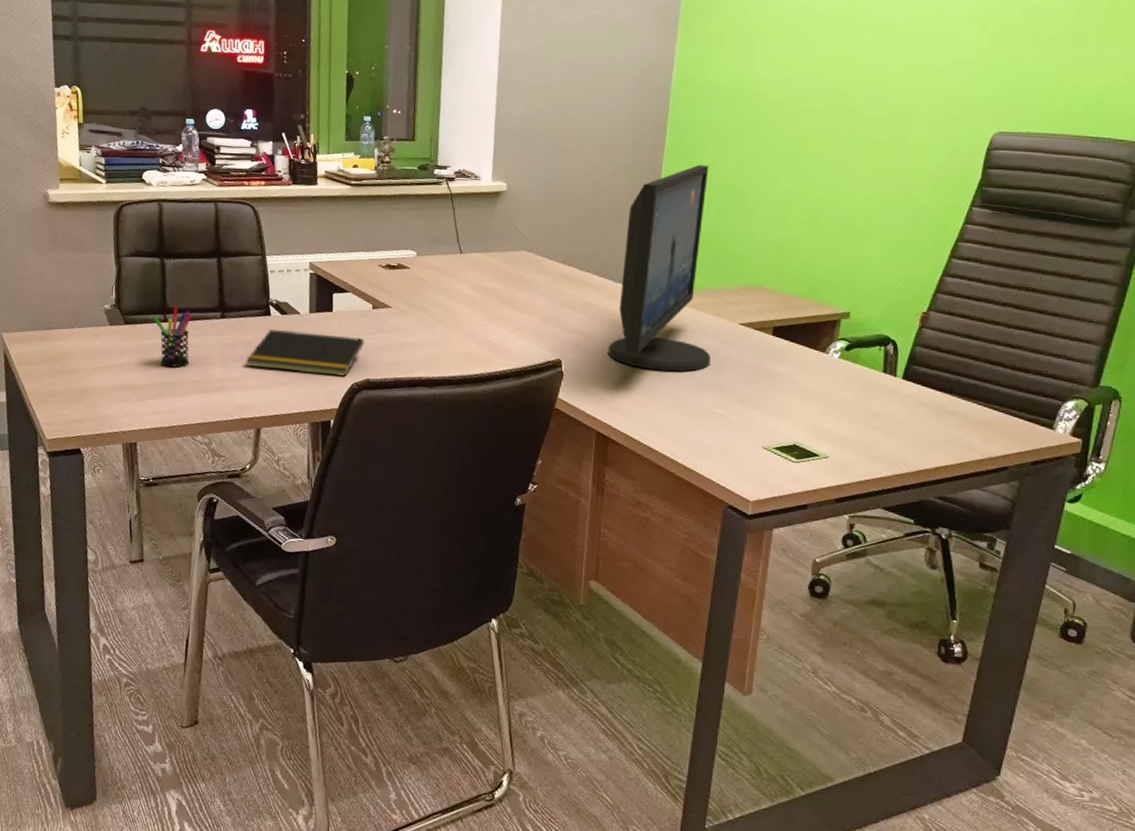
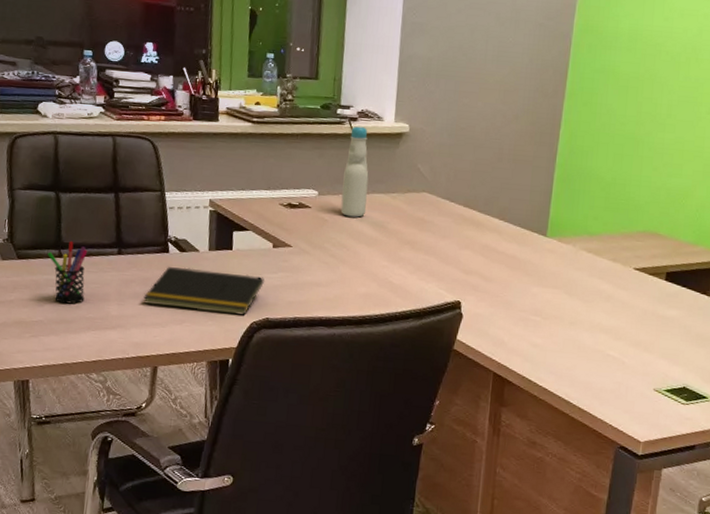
bottle: none [439,185,467,277] -> present [340,125,369,218]
computer monitor: present [607,164,711,372] -> none [506,111,608,315]

